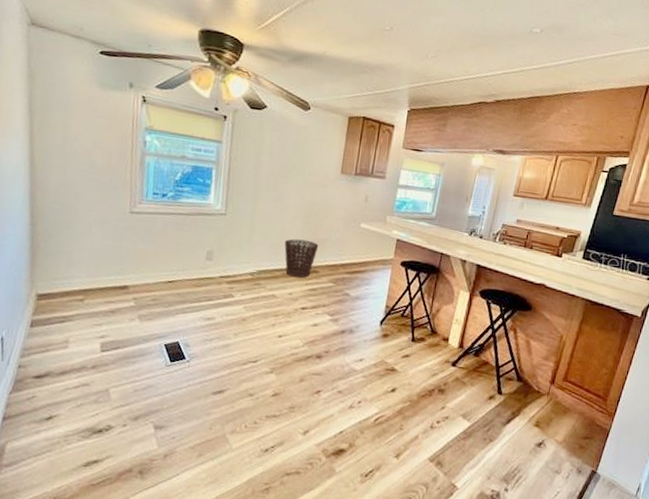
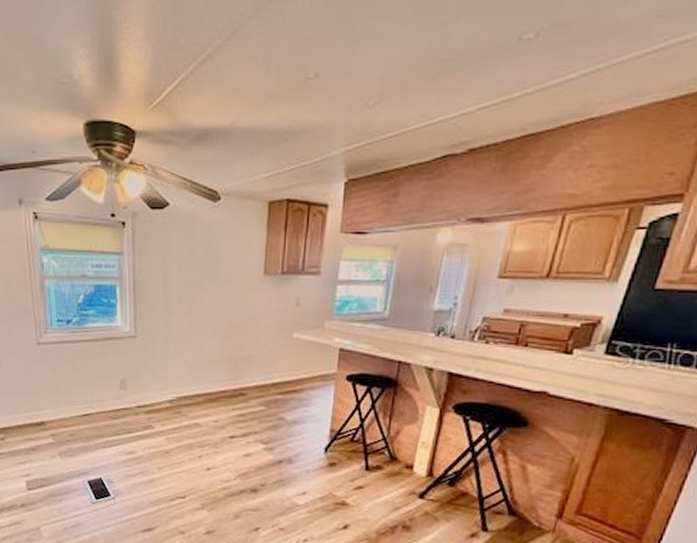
basket: present [284,238,319,279] -> none [203,358,244,403]

